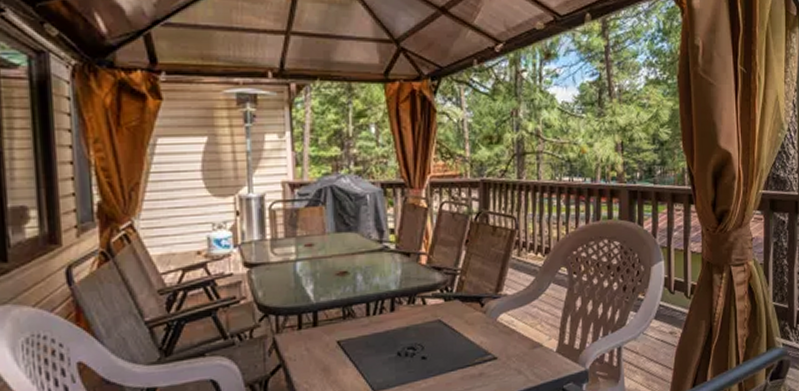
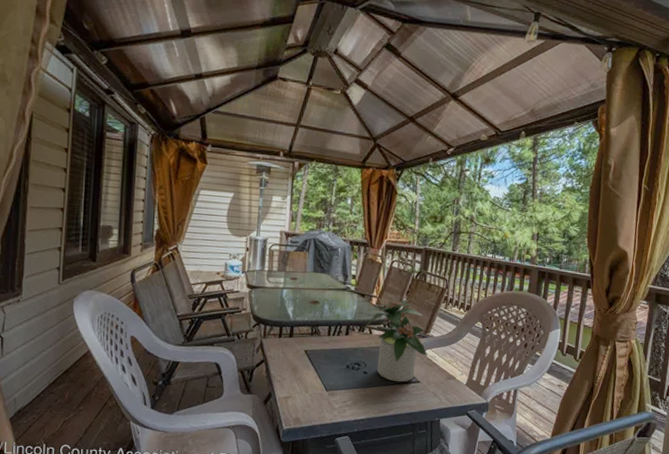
potted plant: none [415,250,503,364] -> present [364,299,427,382]

